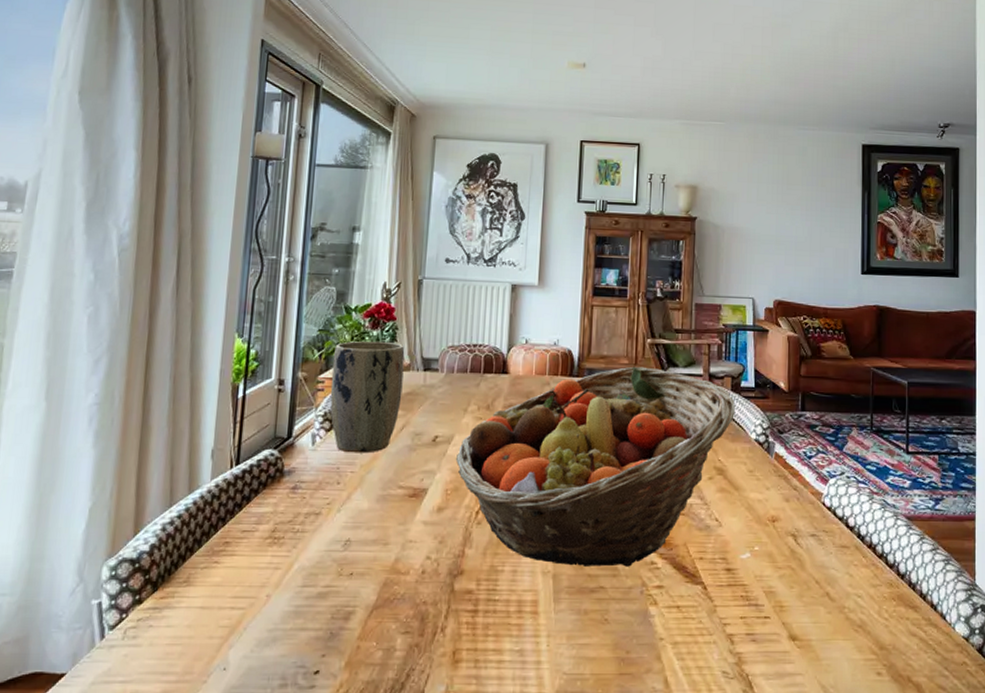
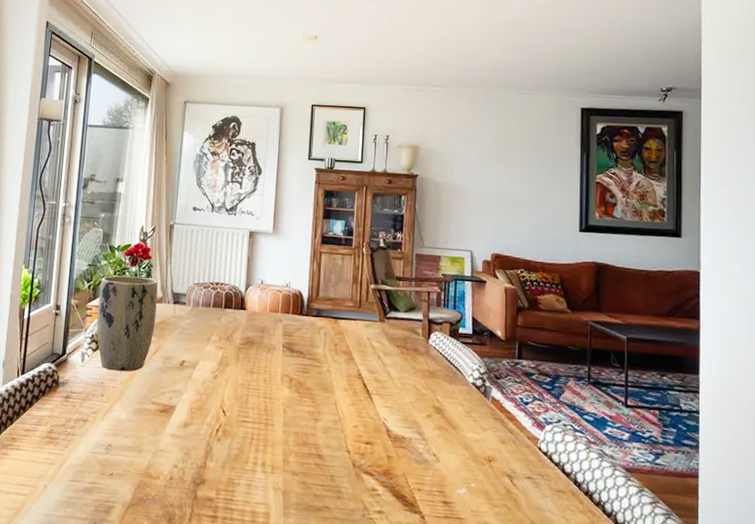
fruit basket: present [456,366,735,567] -> none [200,309,453,491]

